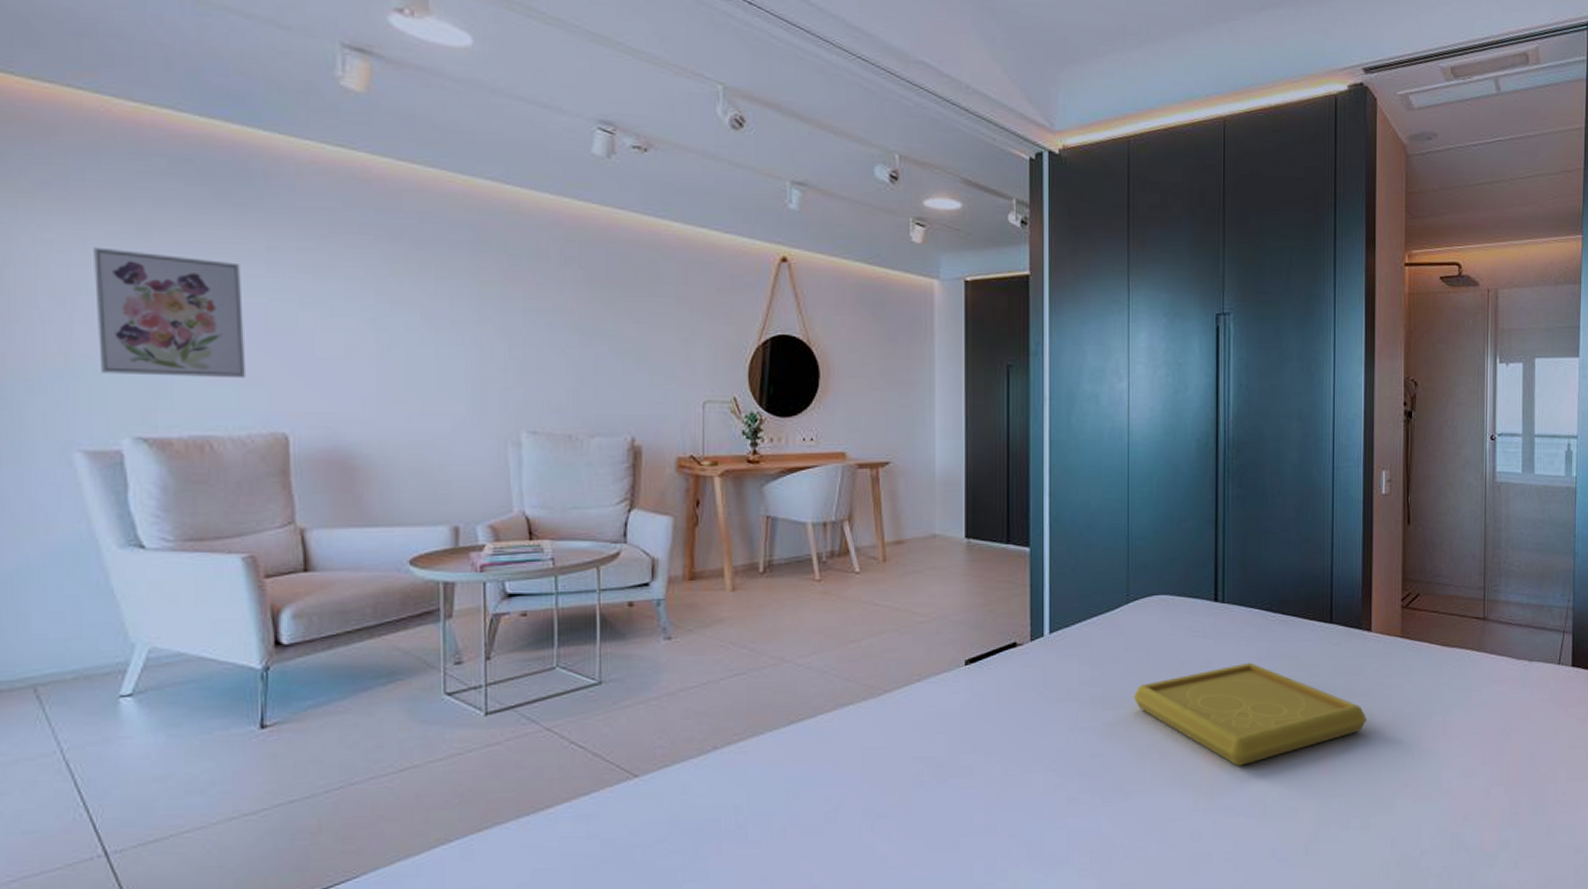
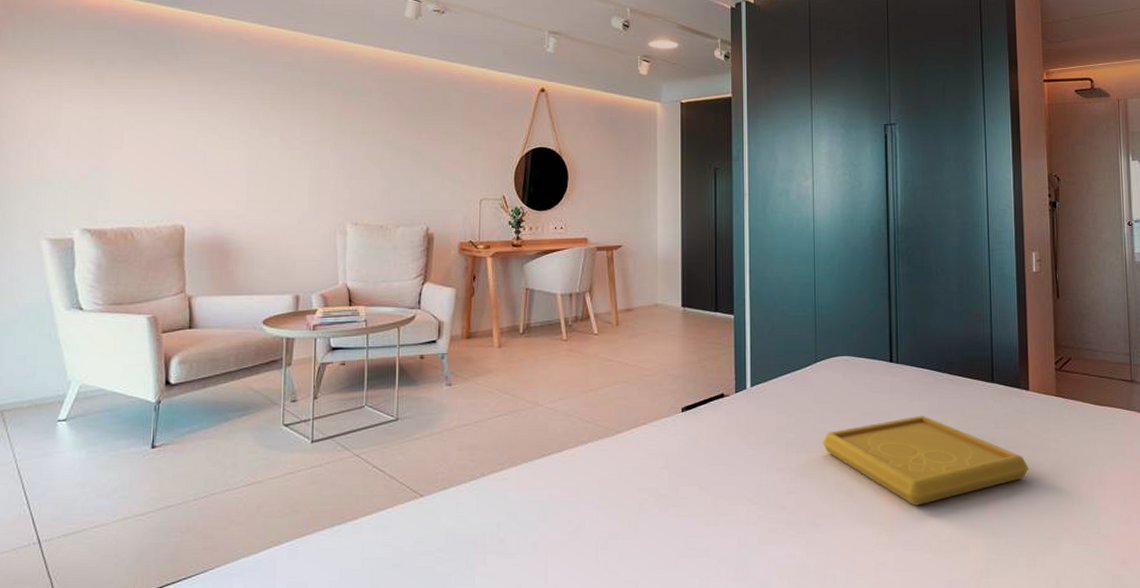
wall art: present [94,247,247,379] -> none [63,94,160,186]

